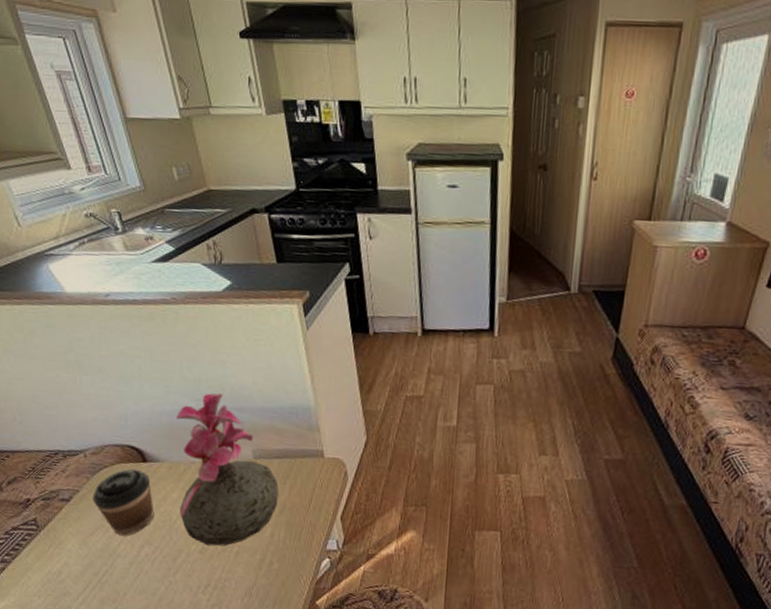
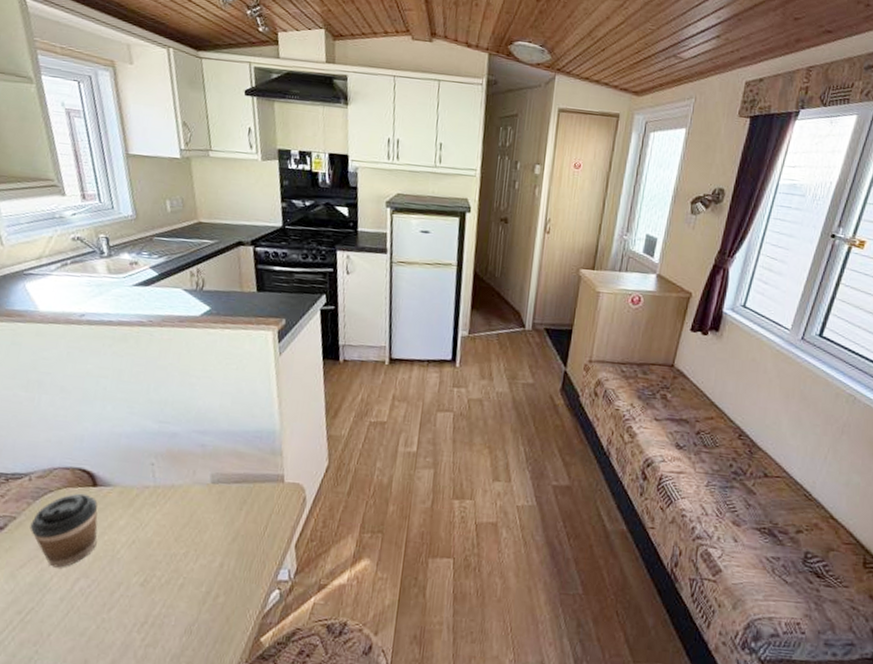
vase: present [176,392,279,546] -> none [125,415,235,578]

